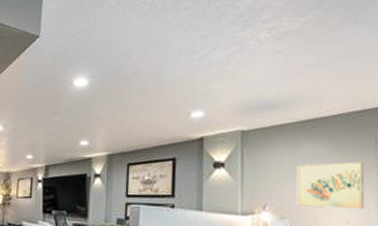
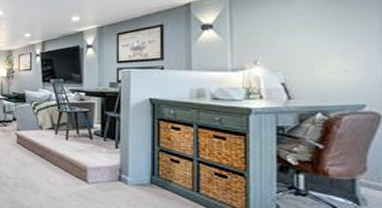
wall art: present [296,161,365,209] -> none [290,10,367,60]

